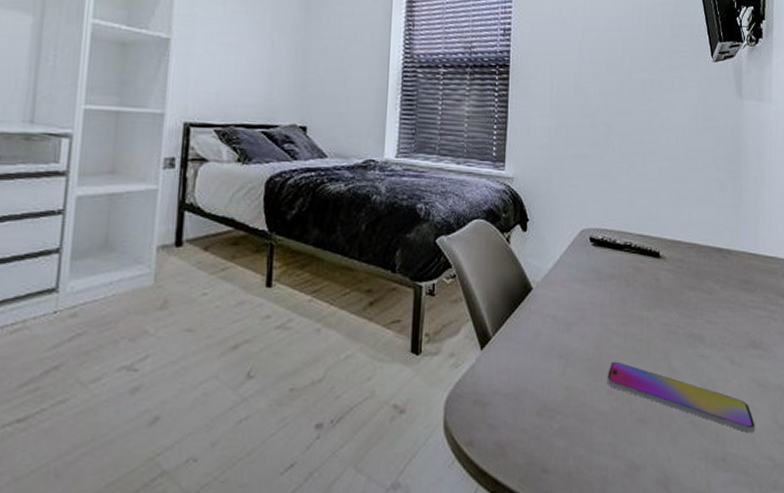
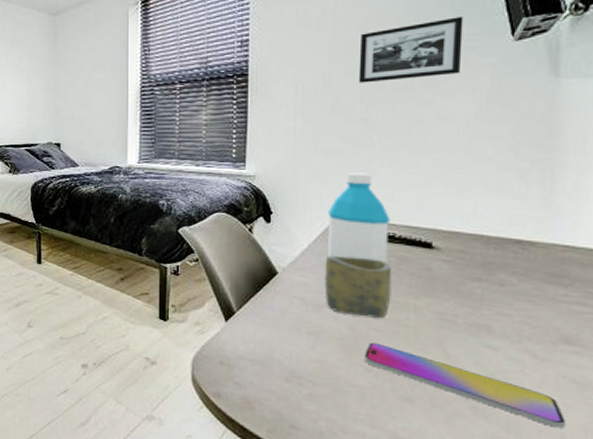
cup: none [574,268,629,334] -> present [324,256,392,318]
water bottle: none [576,178,628,274] -> present [327,173,391,263]
picture frame: none [603,33,679,88] -> present [358,16,464,83]

